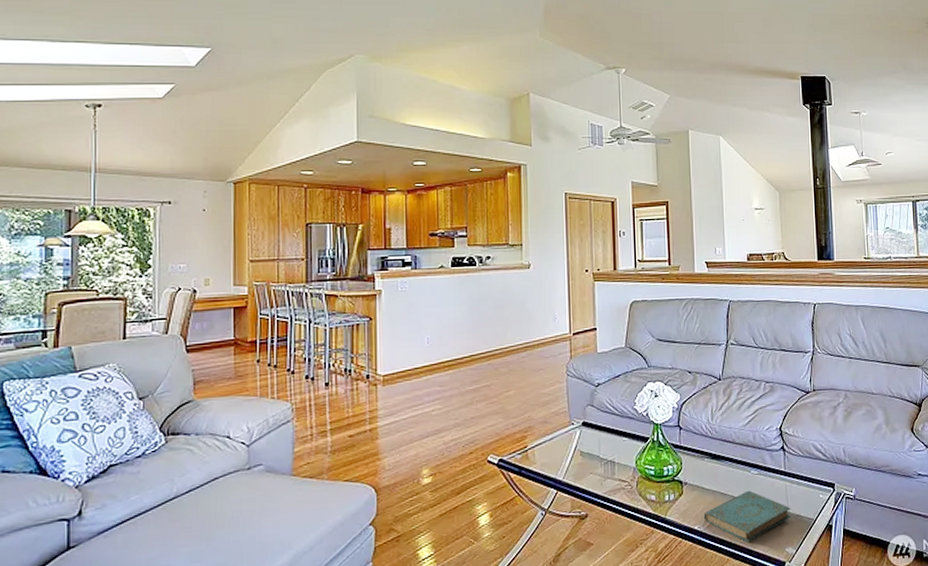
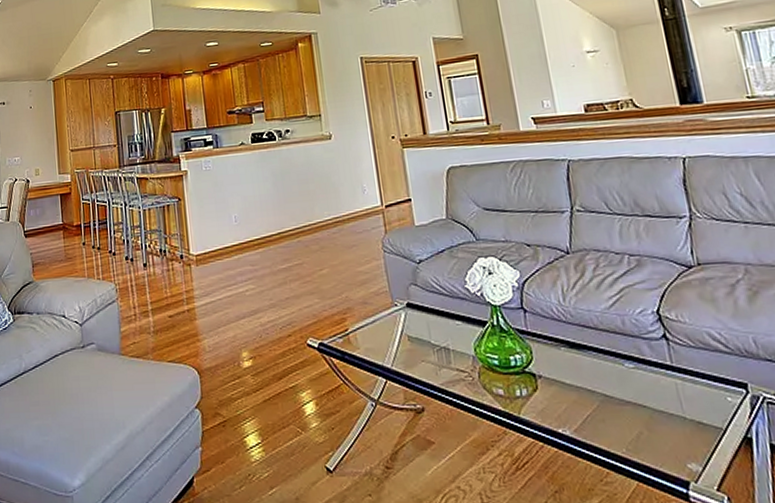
book: present [703,490,791,542] -> none [568,388,690,452]

